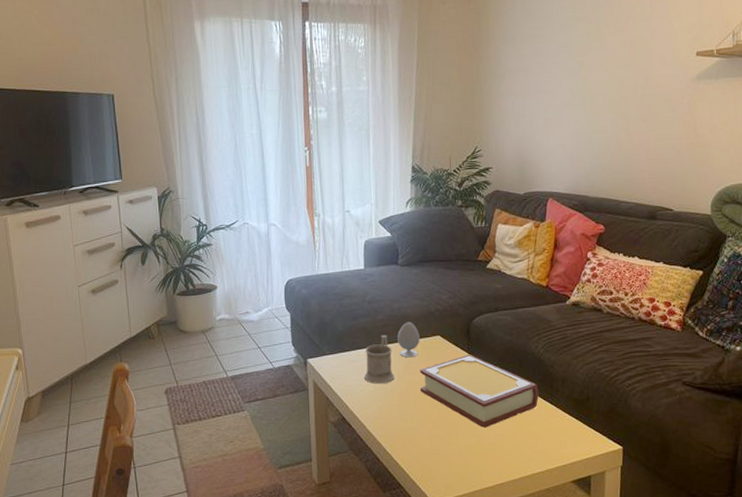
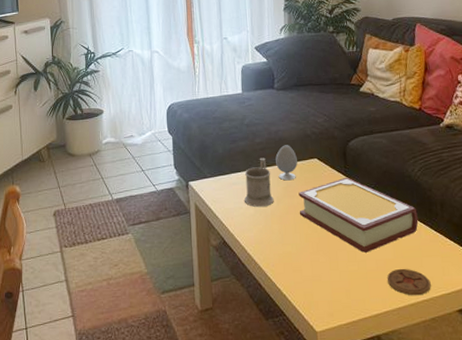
coaster: none [504,442,547,468] -> present [386,268,431,296]

